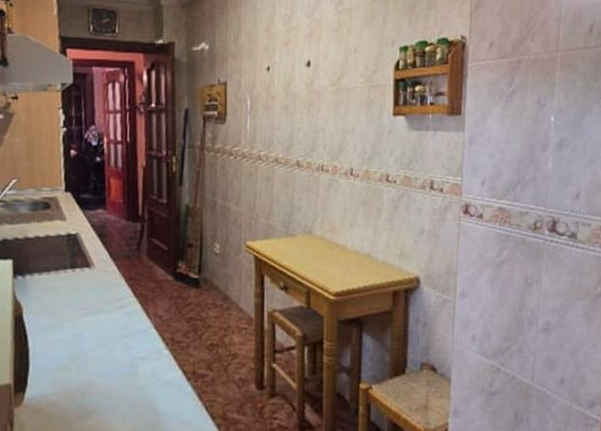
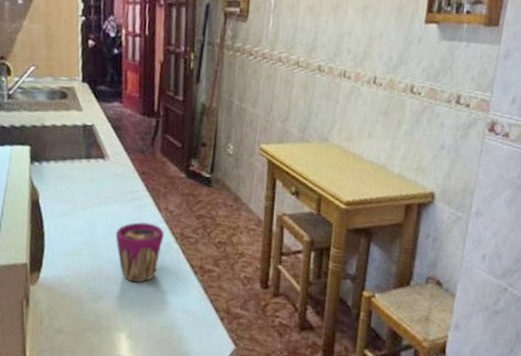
cup: none [103,329,154,395] -> present [115,222,164,283]

